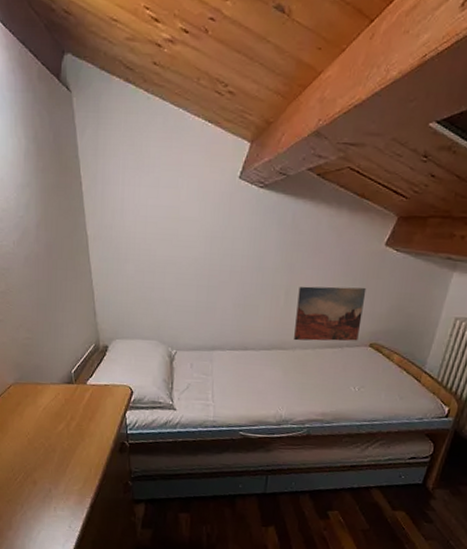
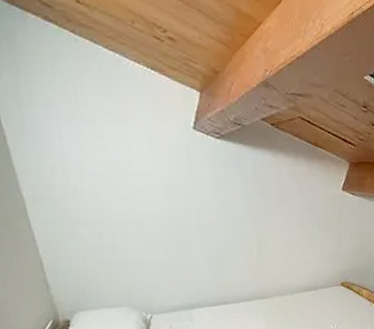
wall art: present [294,286,367,341] -> none [269,232,332,289]

